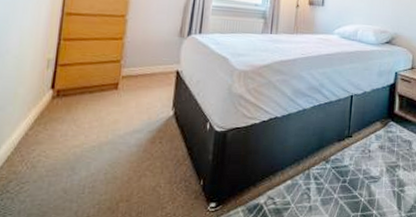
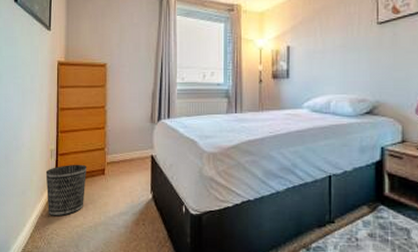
wastebasket: none [35,76,95,136] -> present [45,164,86,216]

